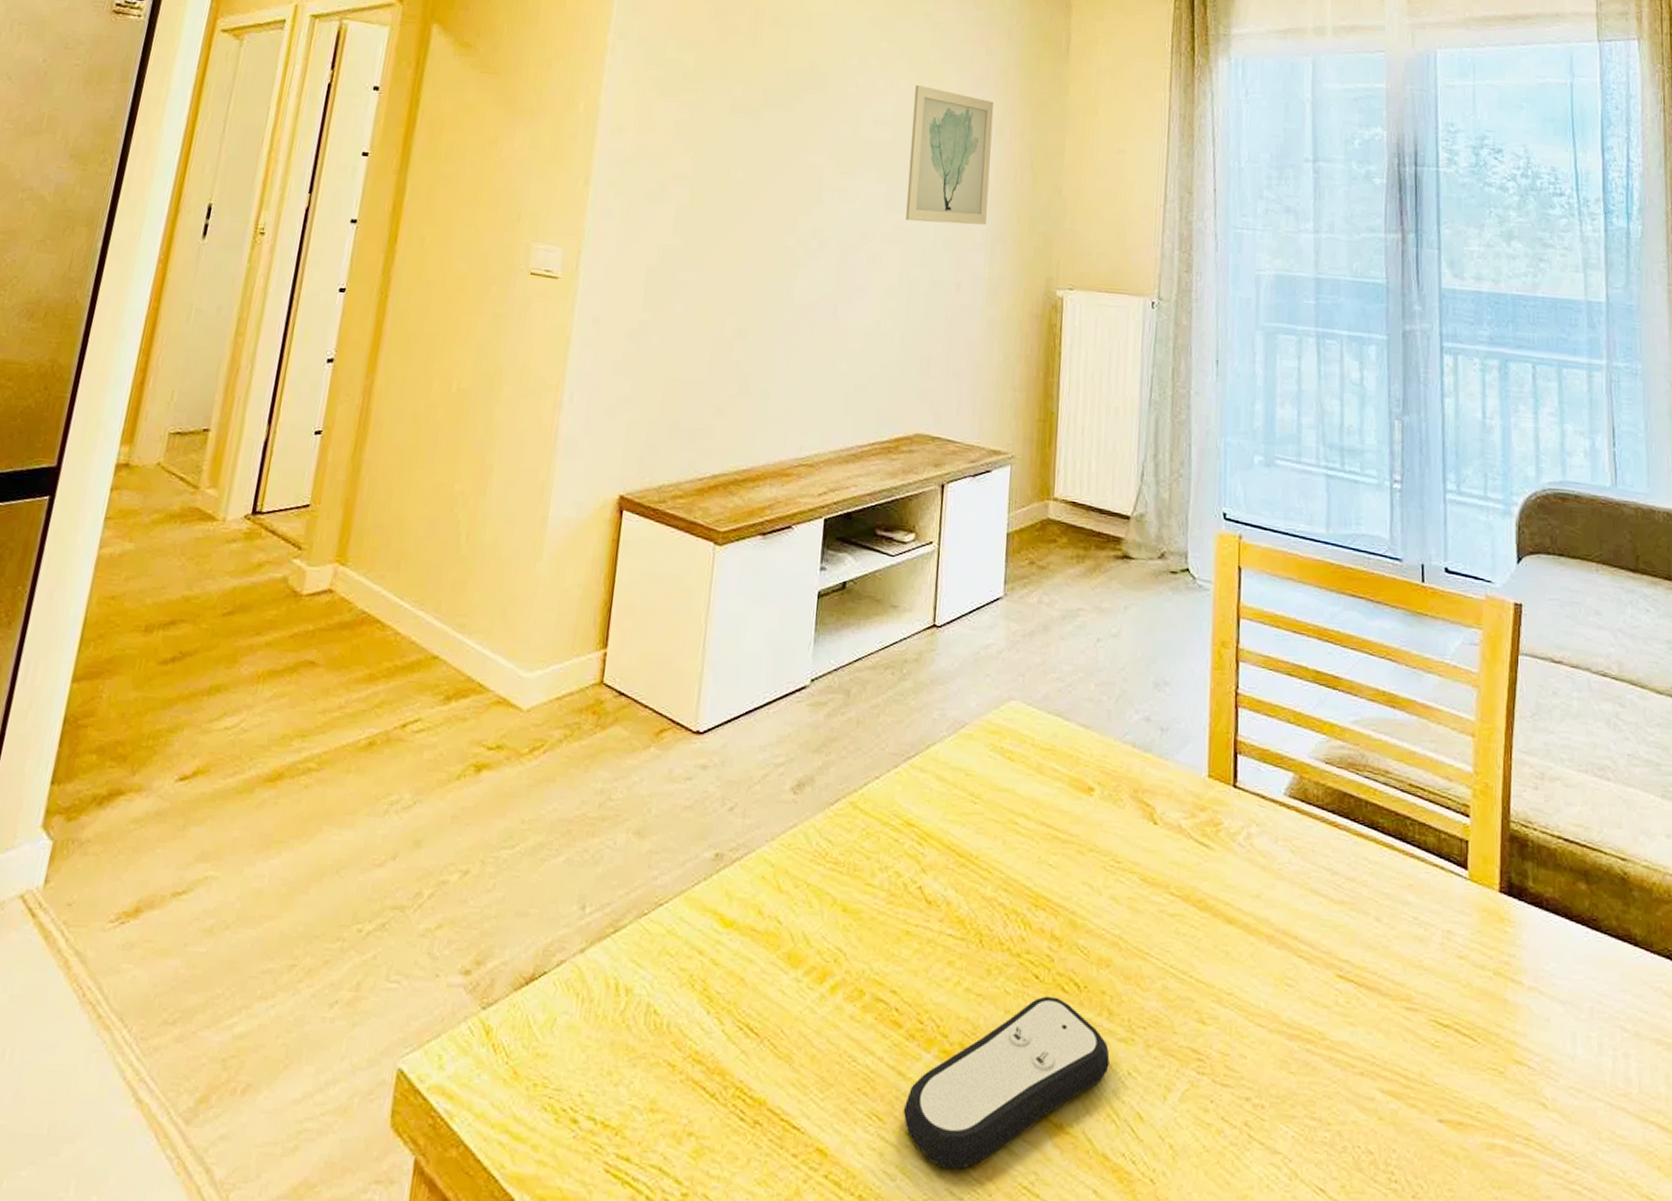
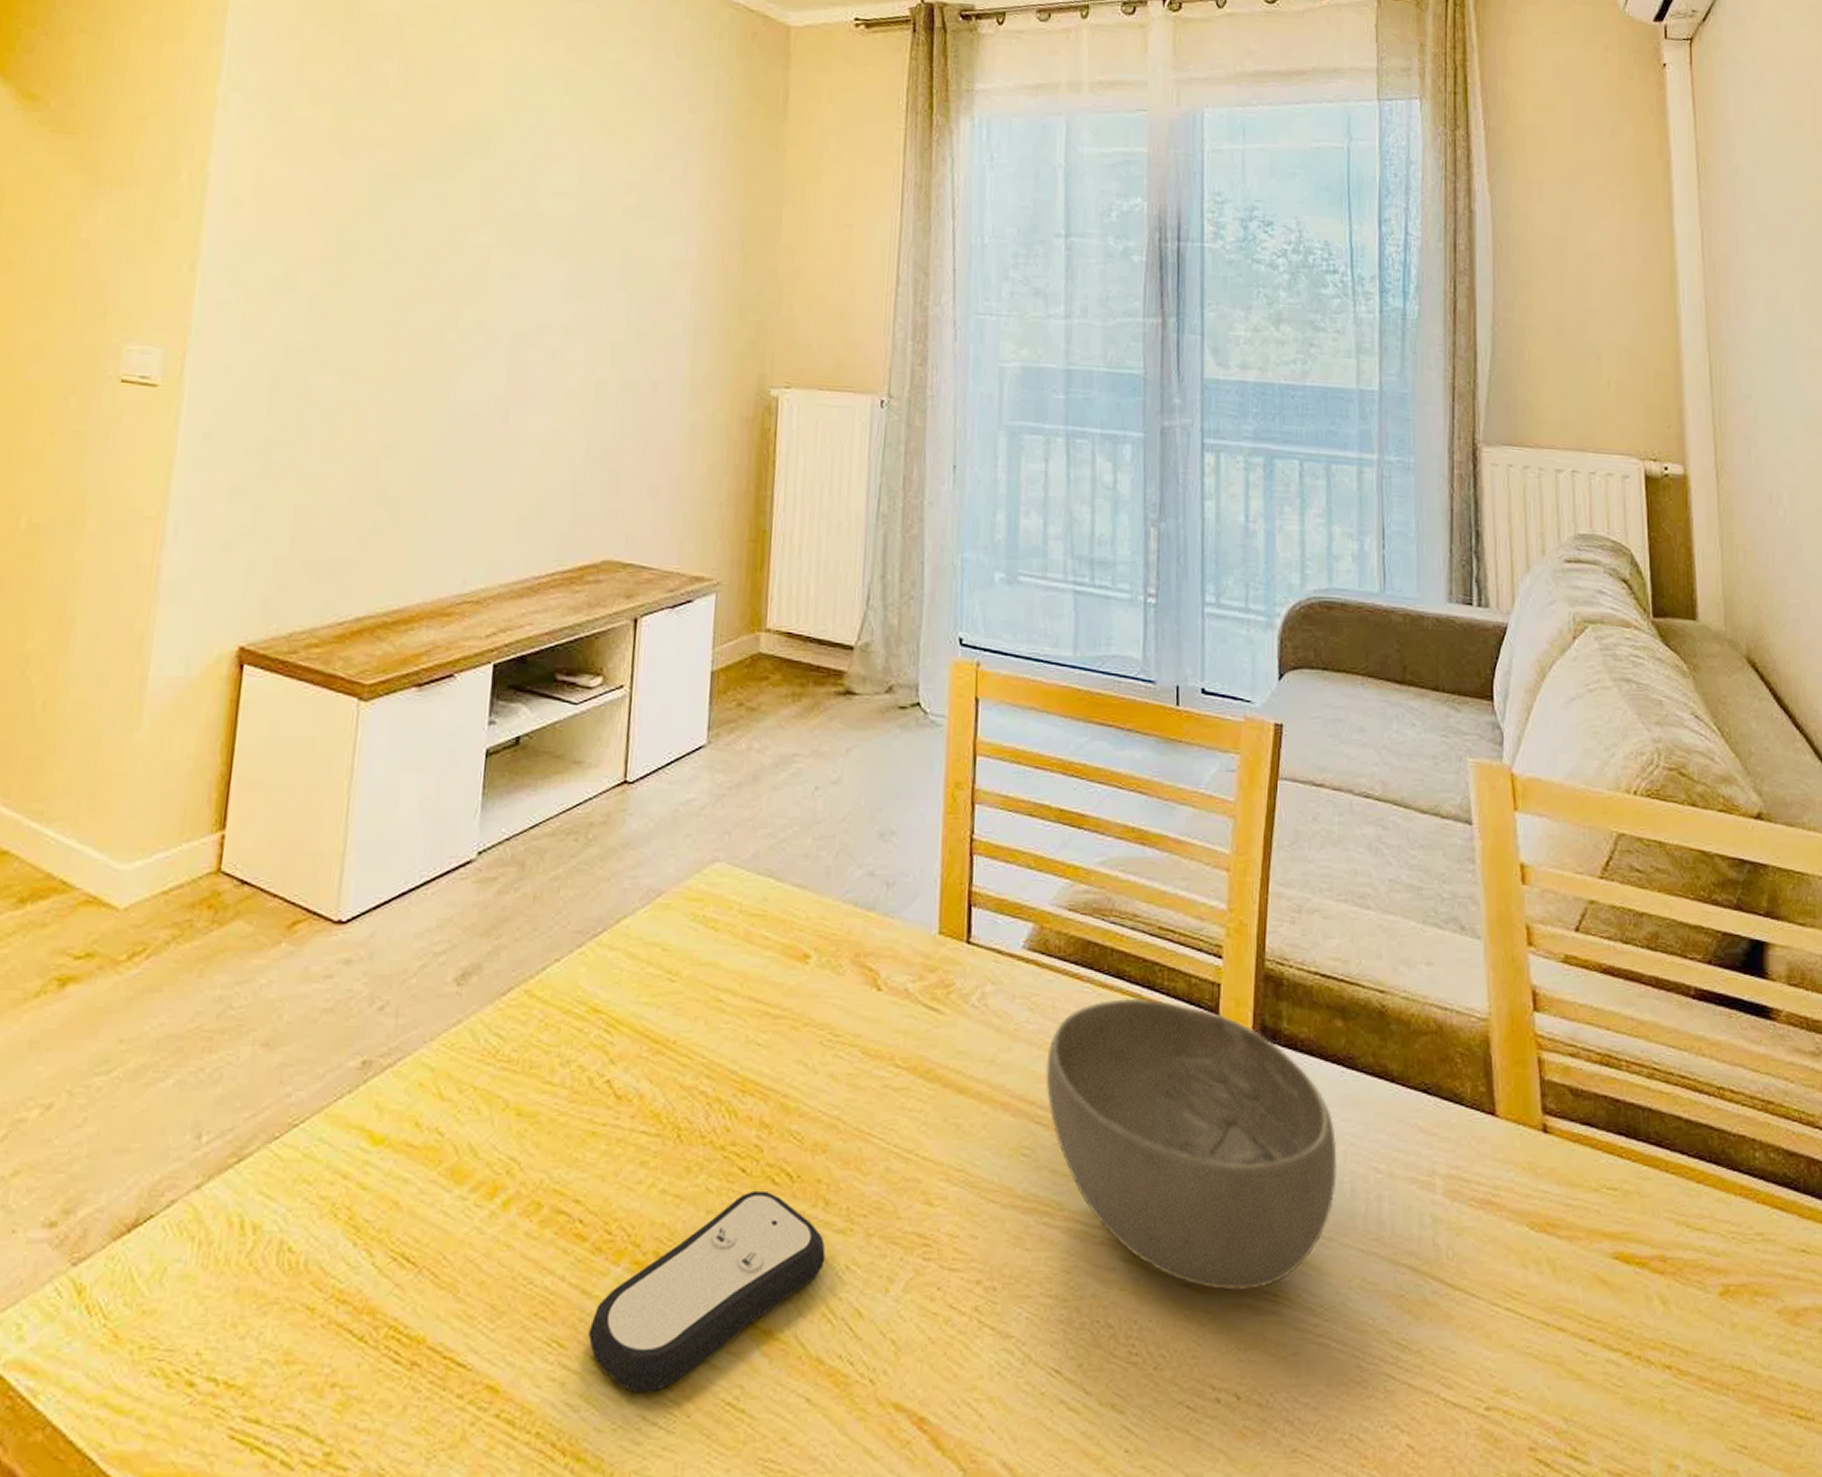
wall art: present [905,84,994,225] -> none [591,147,698,314]
bowl: none [1307,848,1584,1132] -> present [1046,999,1337,1290]

